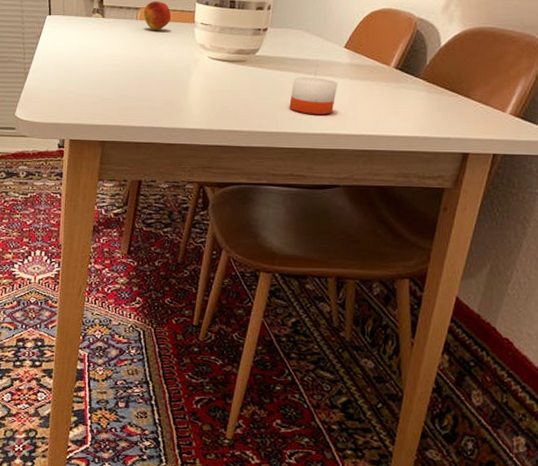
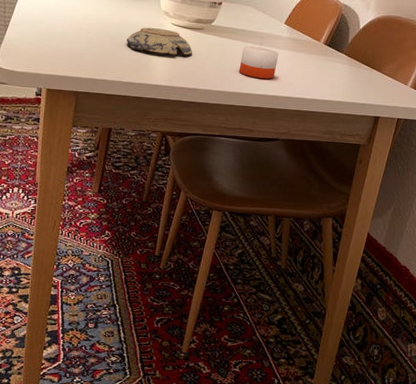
decorative bowl: none [157,64,233,94] -> present [127,27,192,55]

